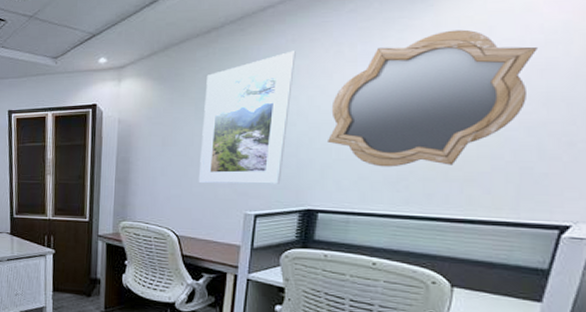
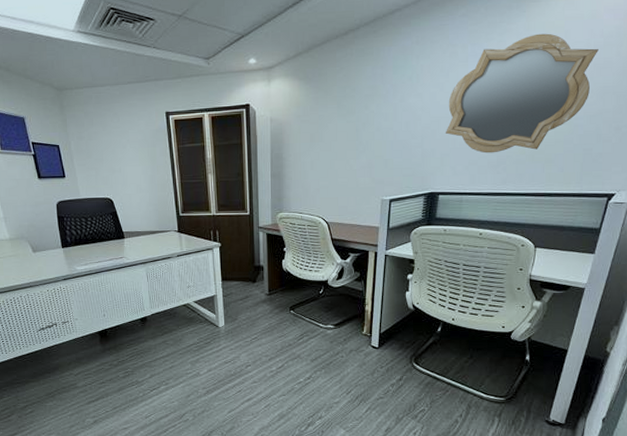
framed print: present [198,50,296,184] -> none [342,51,420,175]

